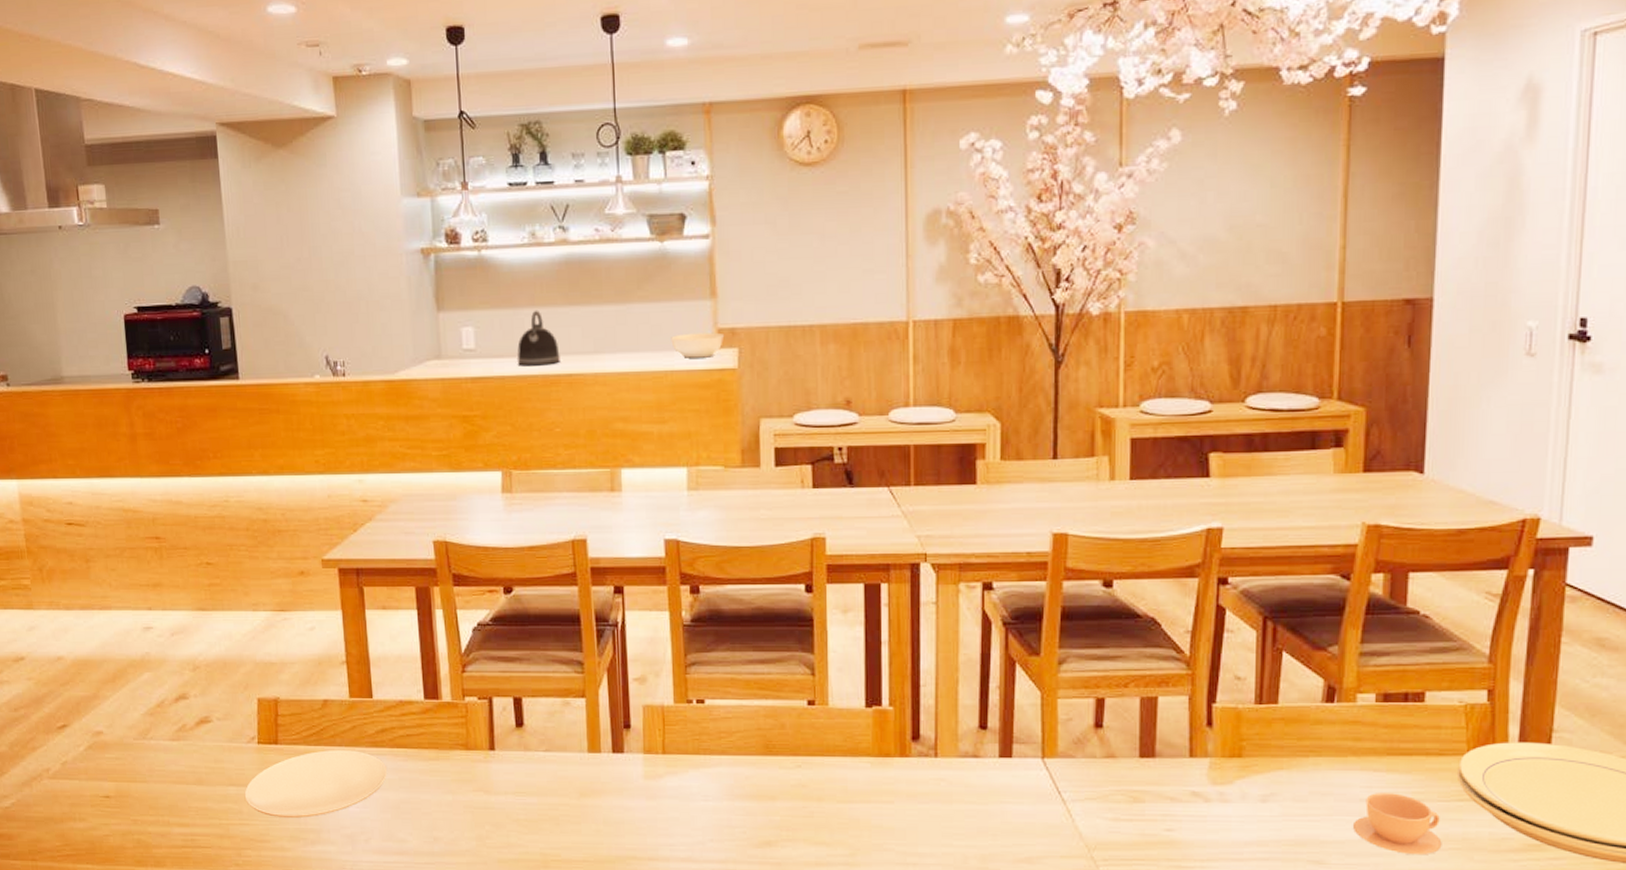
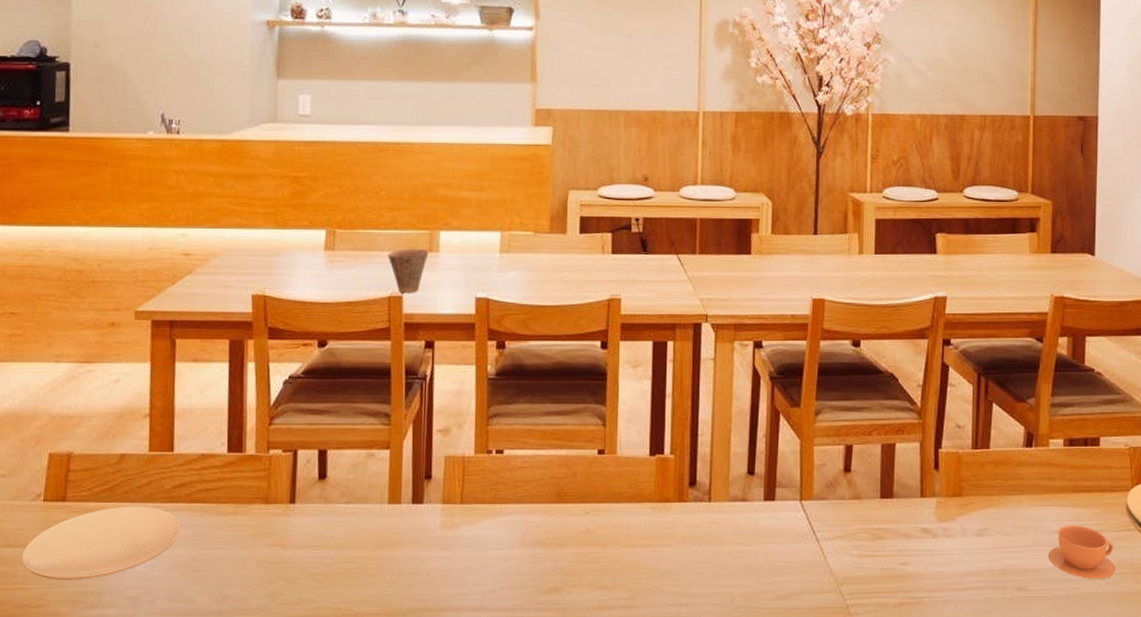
kettle: present [516,310,560,366] -> none [349,83,391,134]
cup: none [568,488,611,537] -> present [388,248,429,294]
bowl: present [671,332,725,358] -> none [493,112,541,134]

